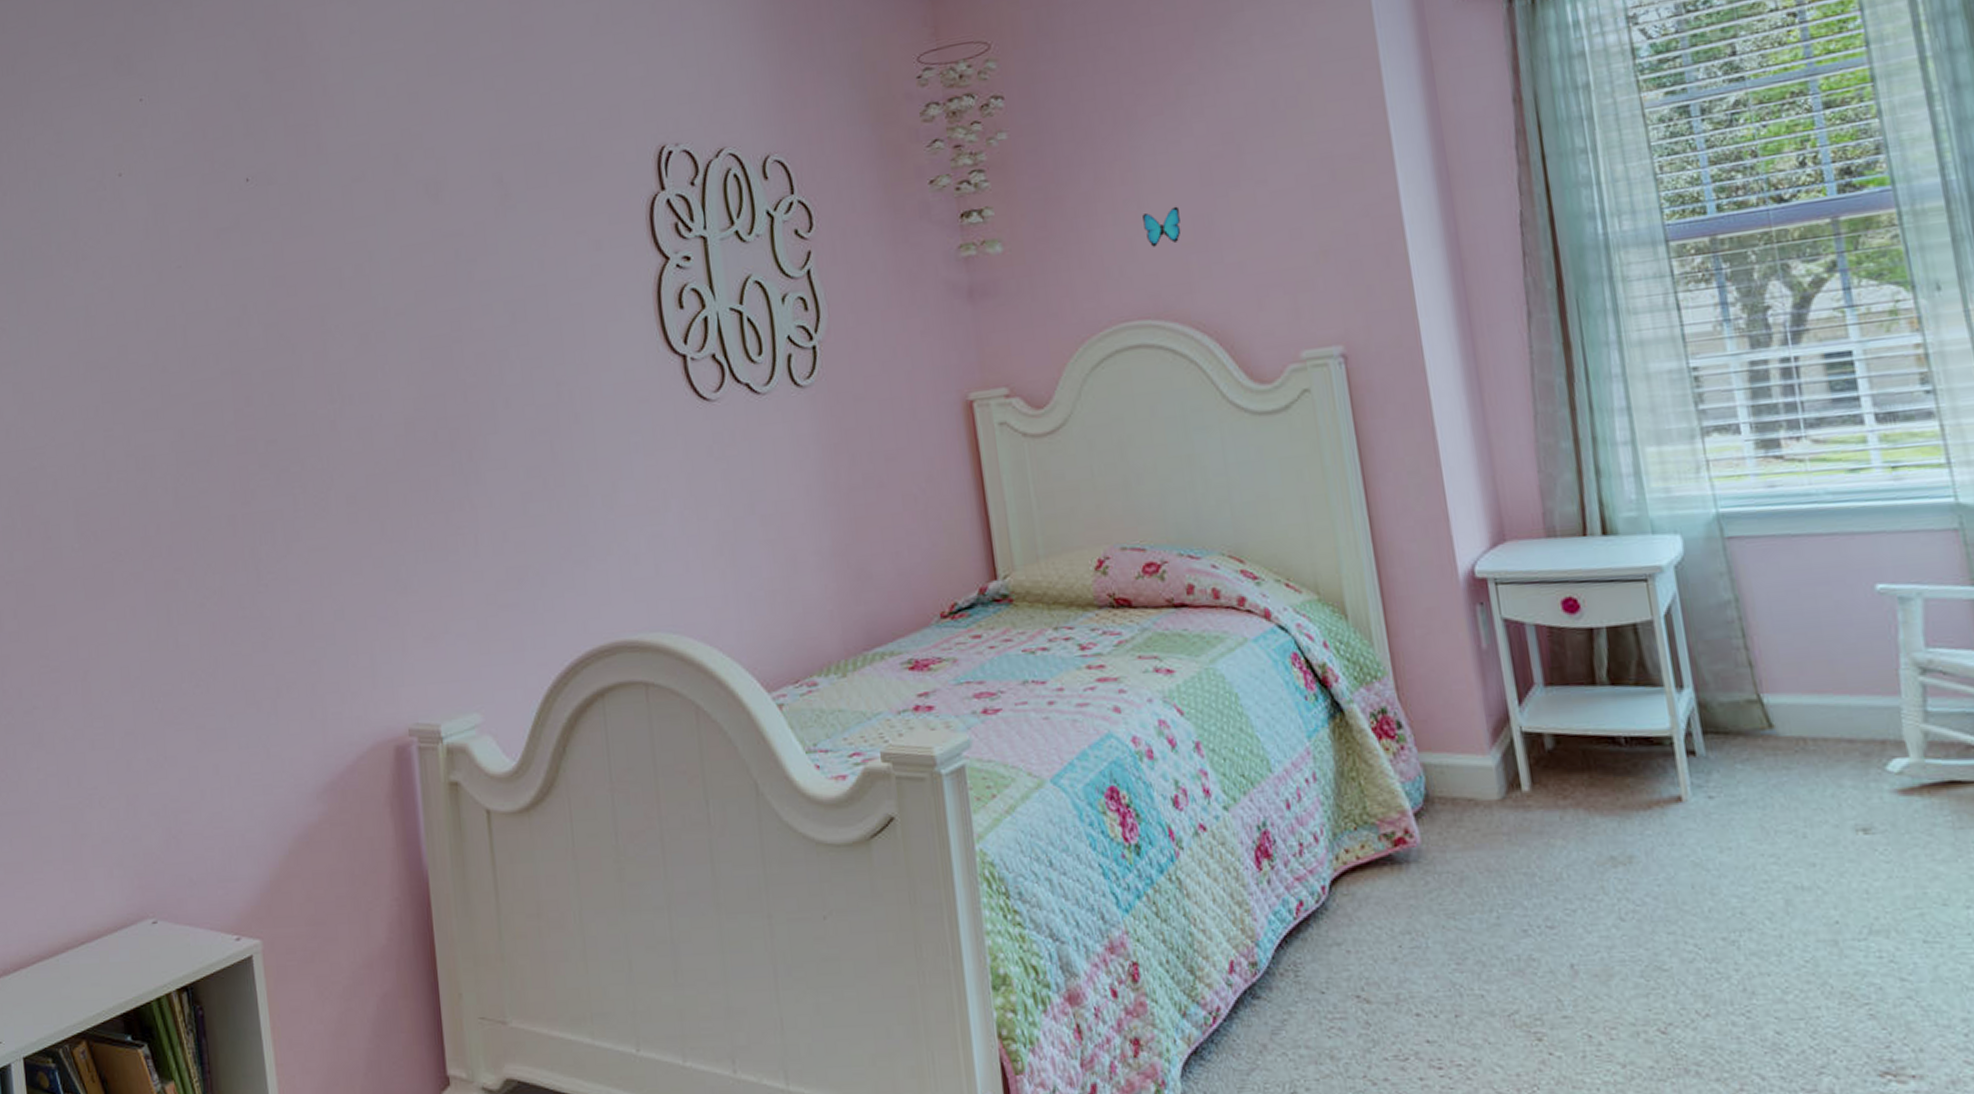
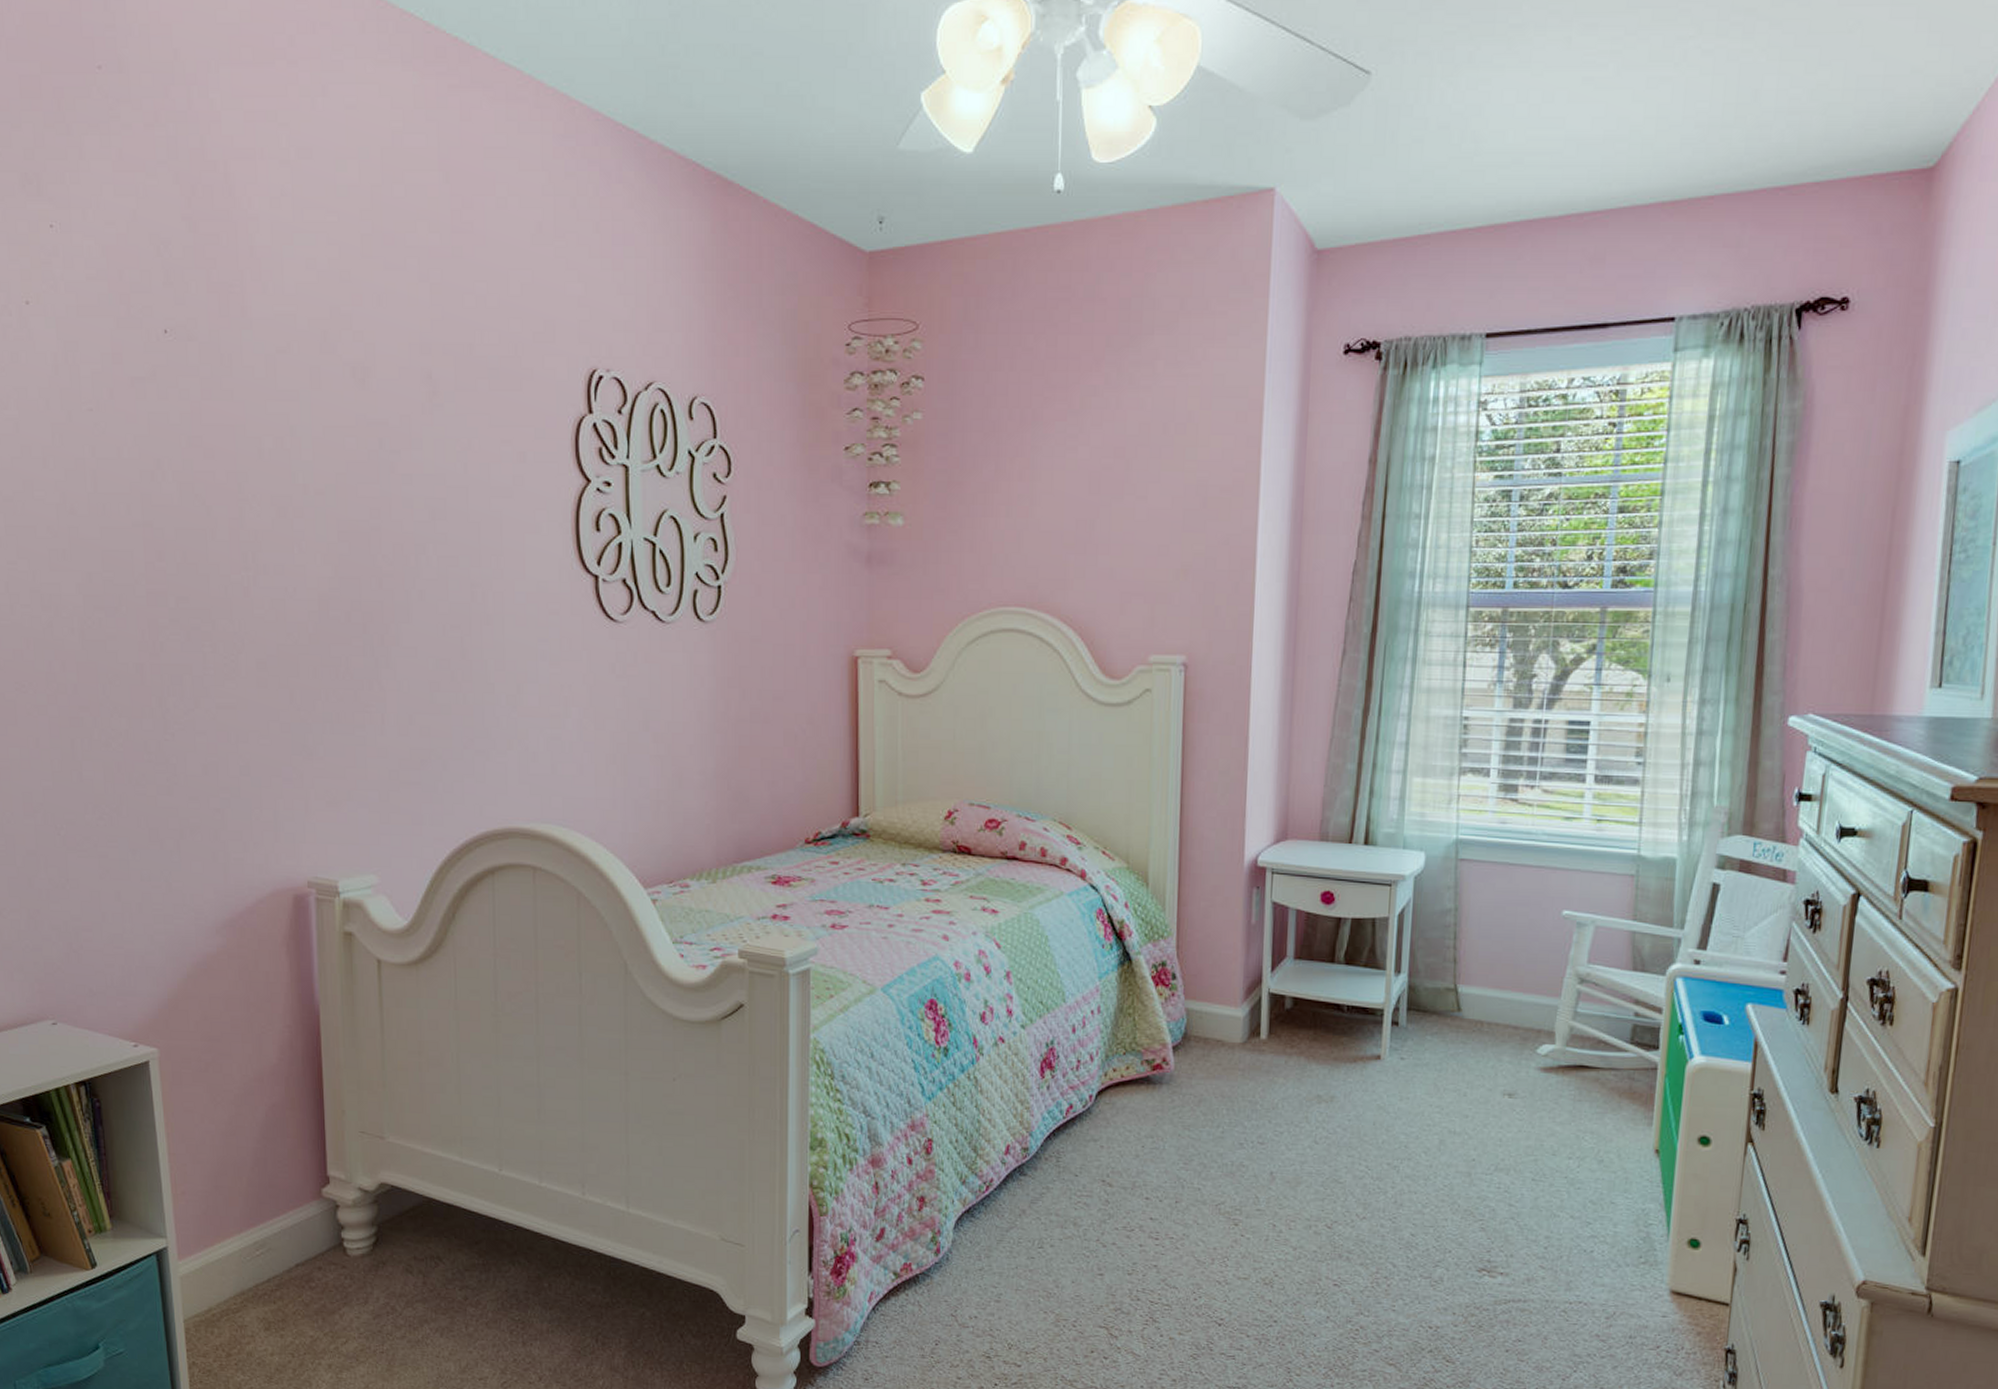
decorative butterfly: present [1142,206,1181,247] -> none [1033,508,1066,542]

